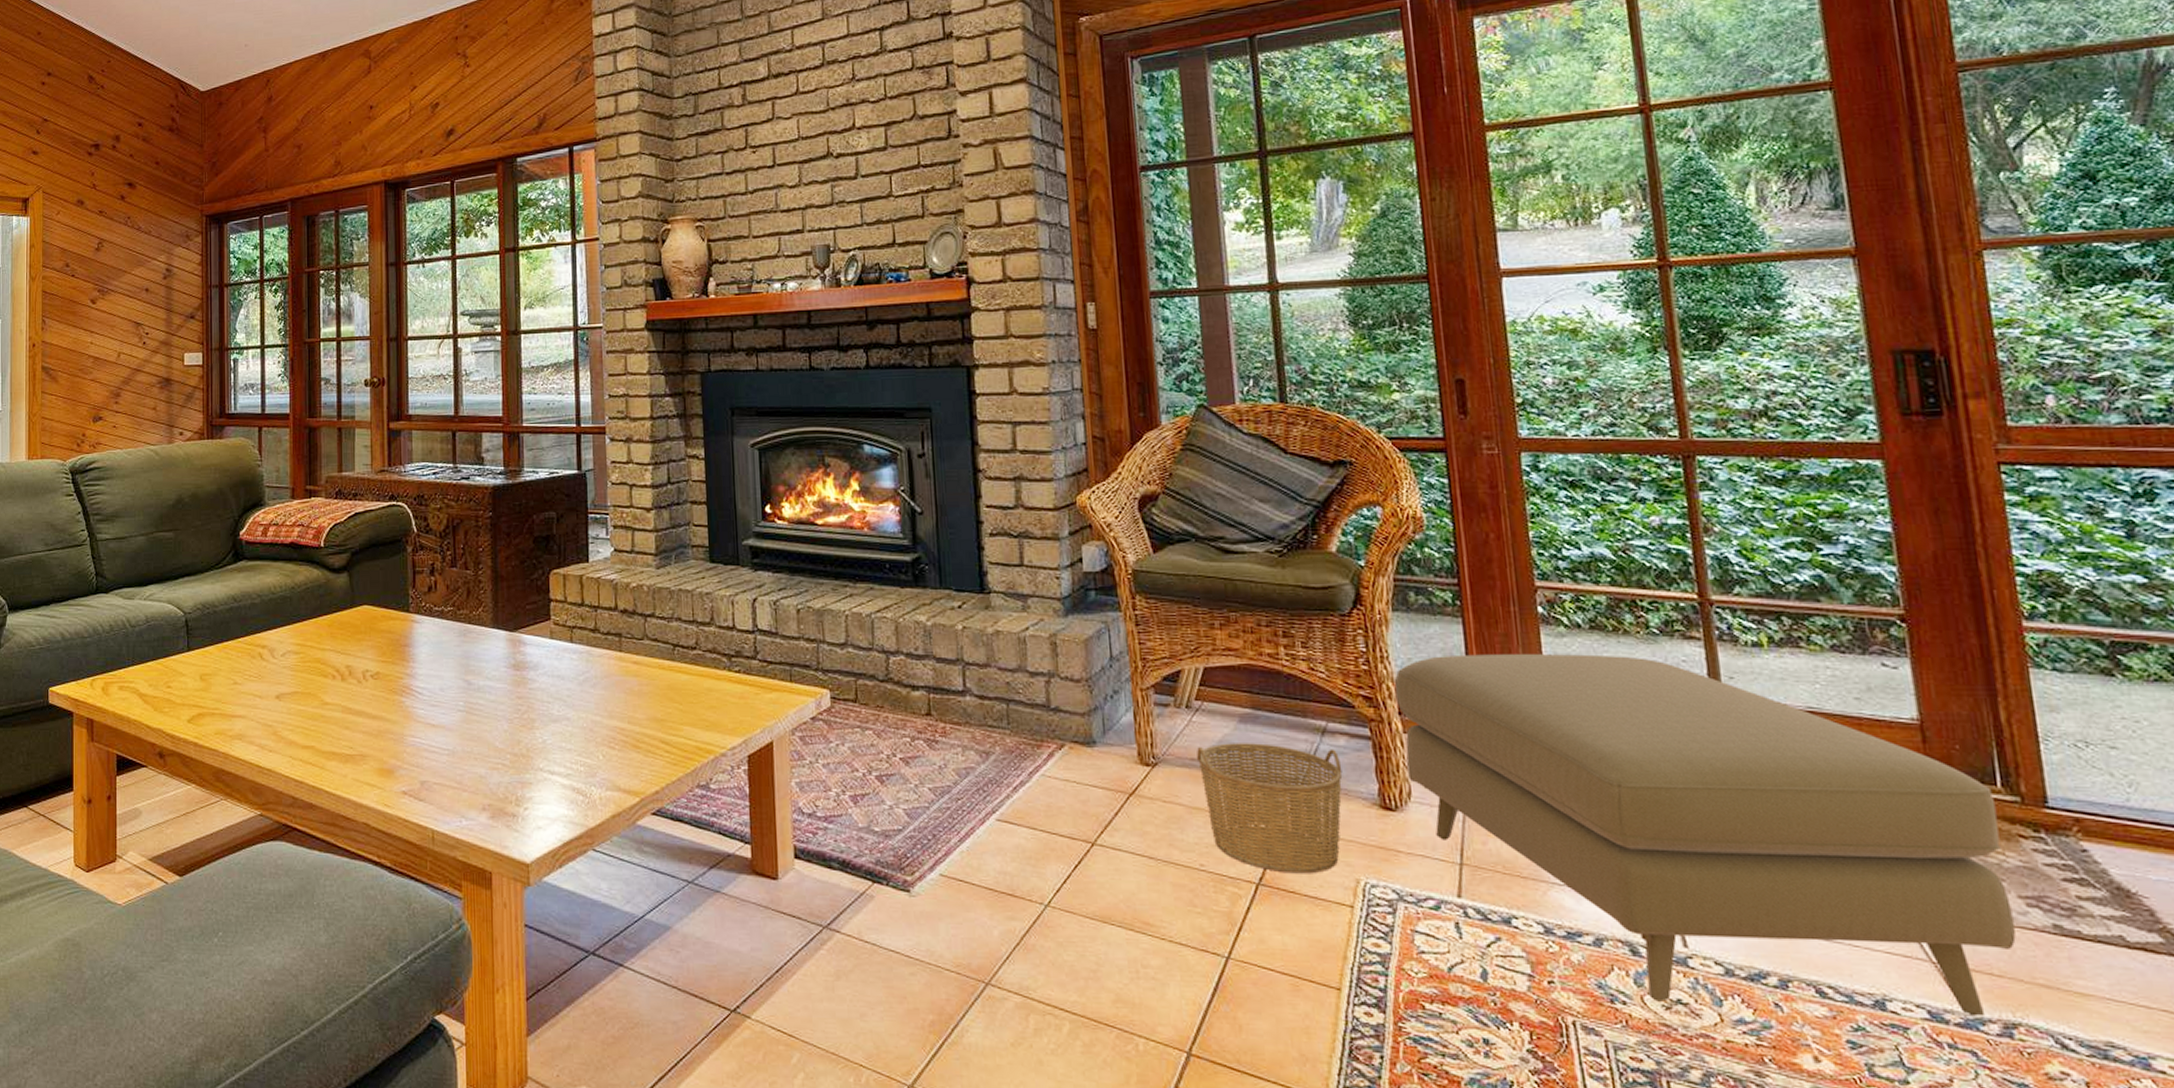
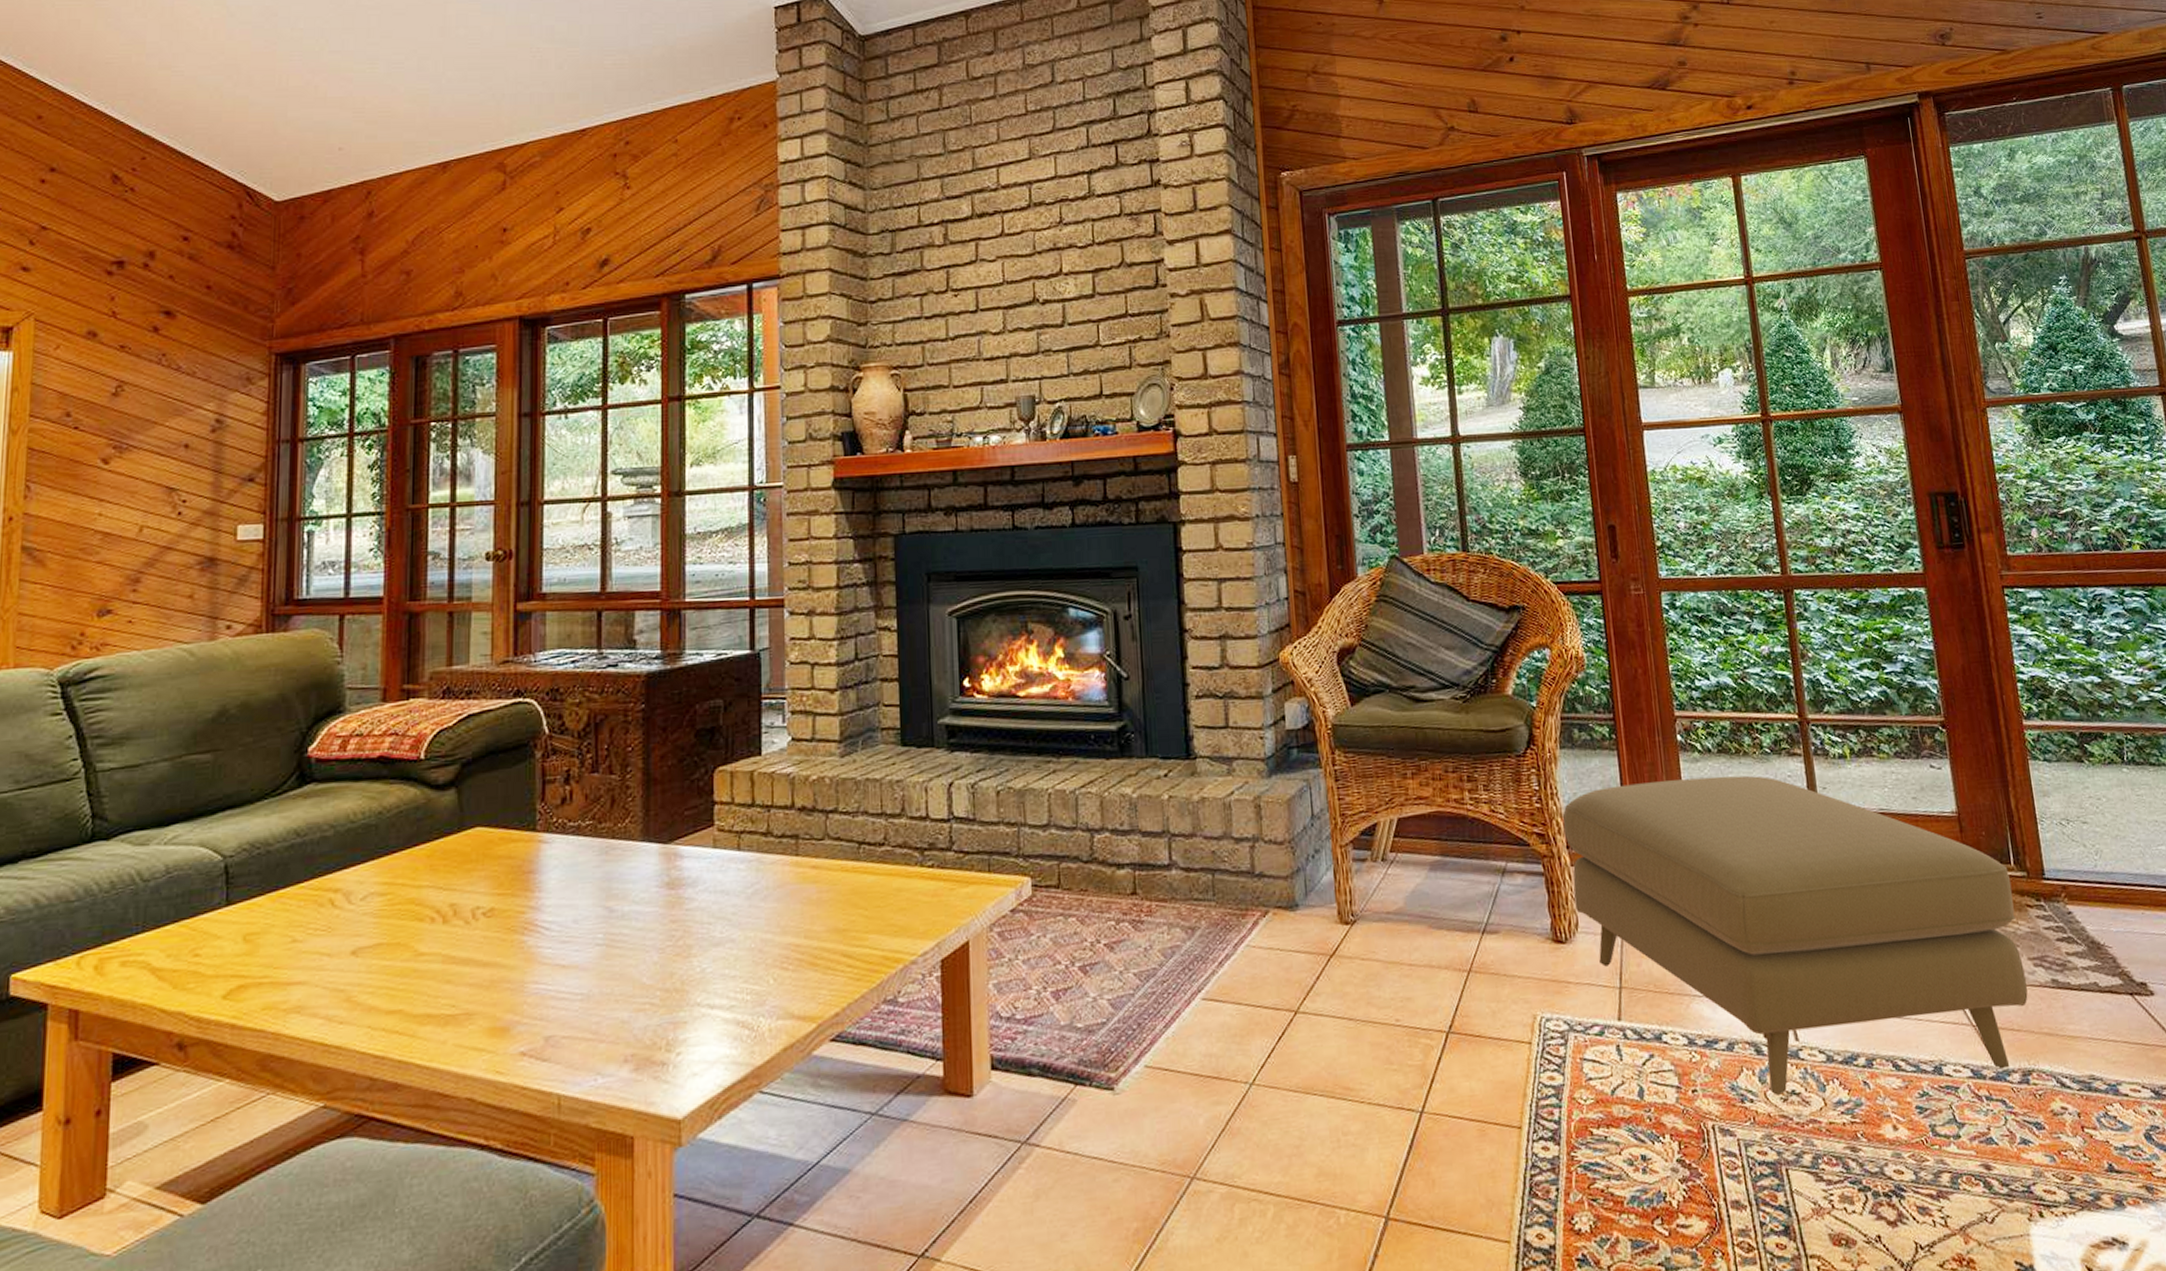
basket: present [1196,743,1343,874] -> none [1391,888,1521,1018]

